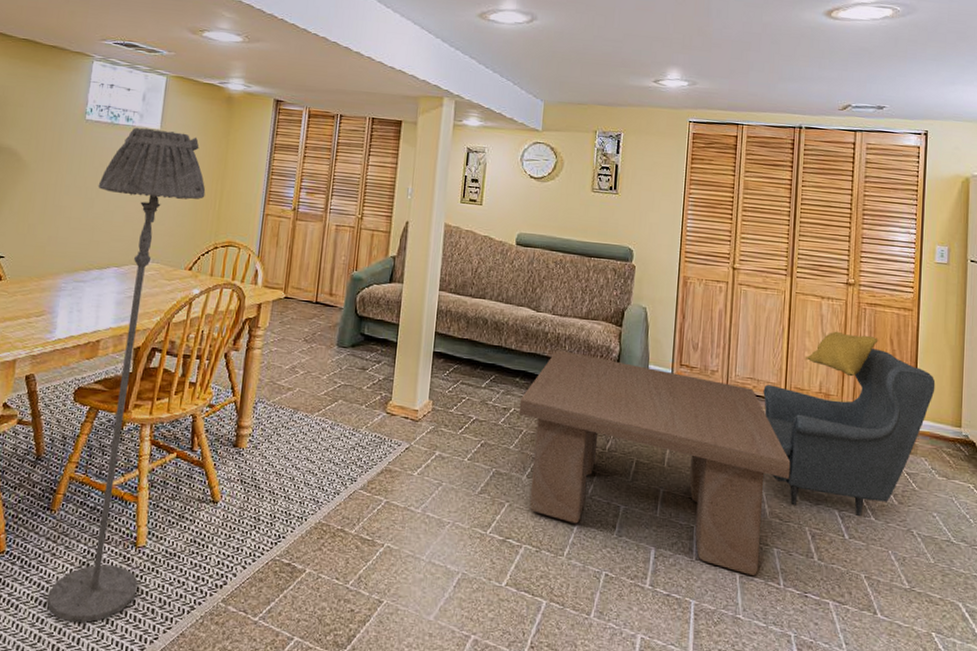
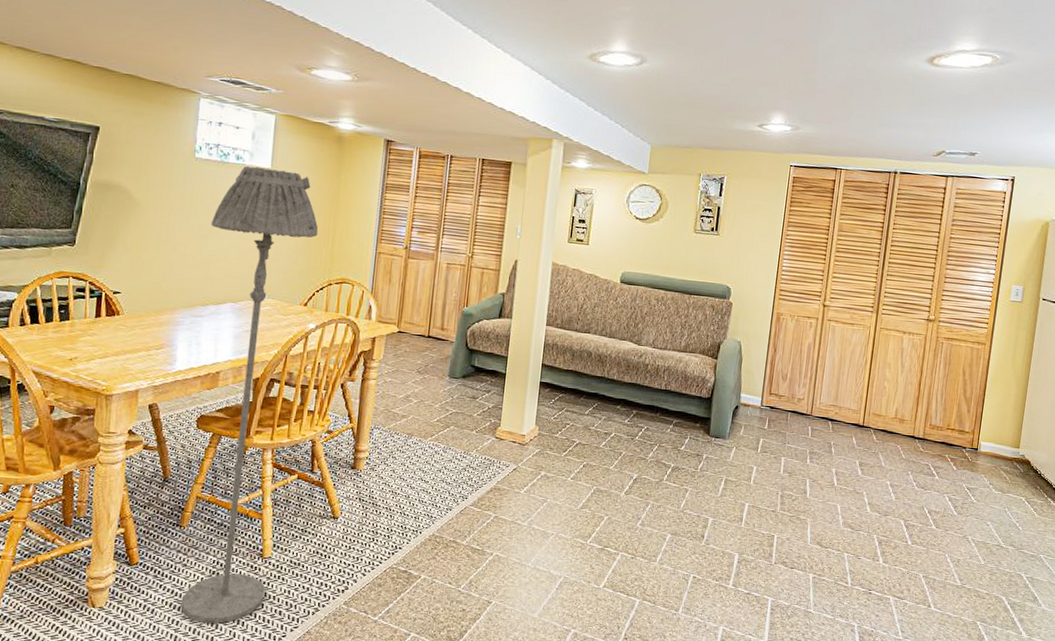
coffee table: present [518,350,791,576] -> none [619,380,865,576]
armchair: present [763,331,936,517] -> none [844,363,1000,526]

